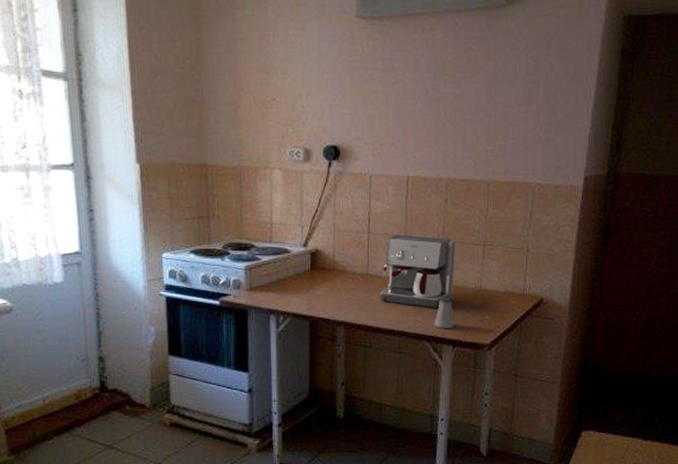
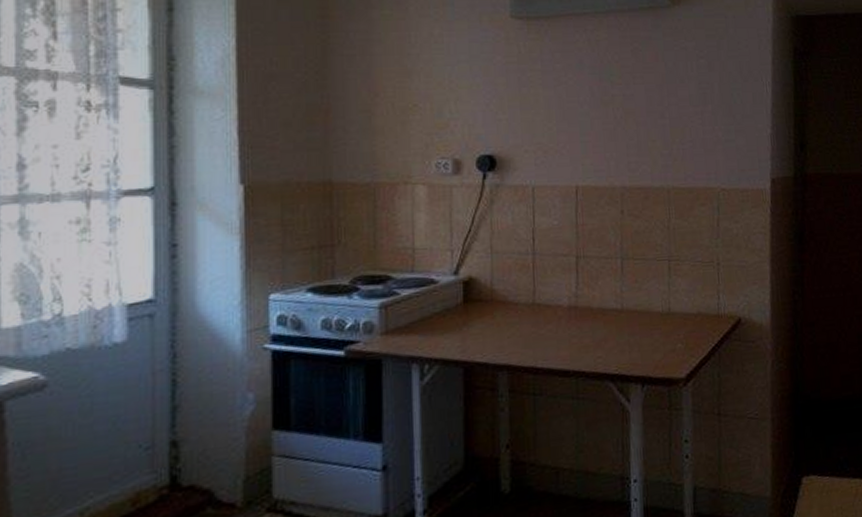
coffee maker: present [381,234,456,308] -> none [551,253,638,340]
saltshaker: present [434,298,455,328] -> none [617,325,642,364]

